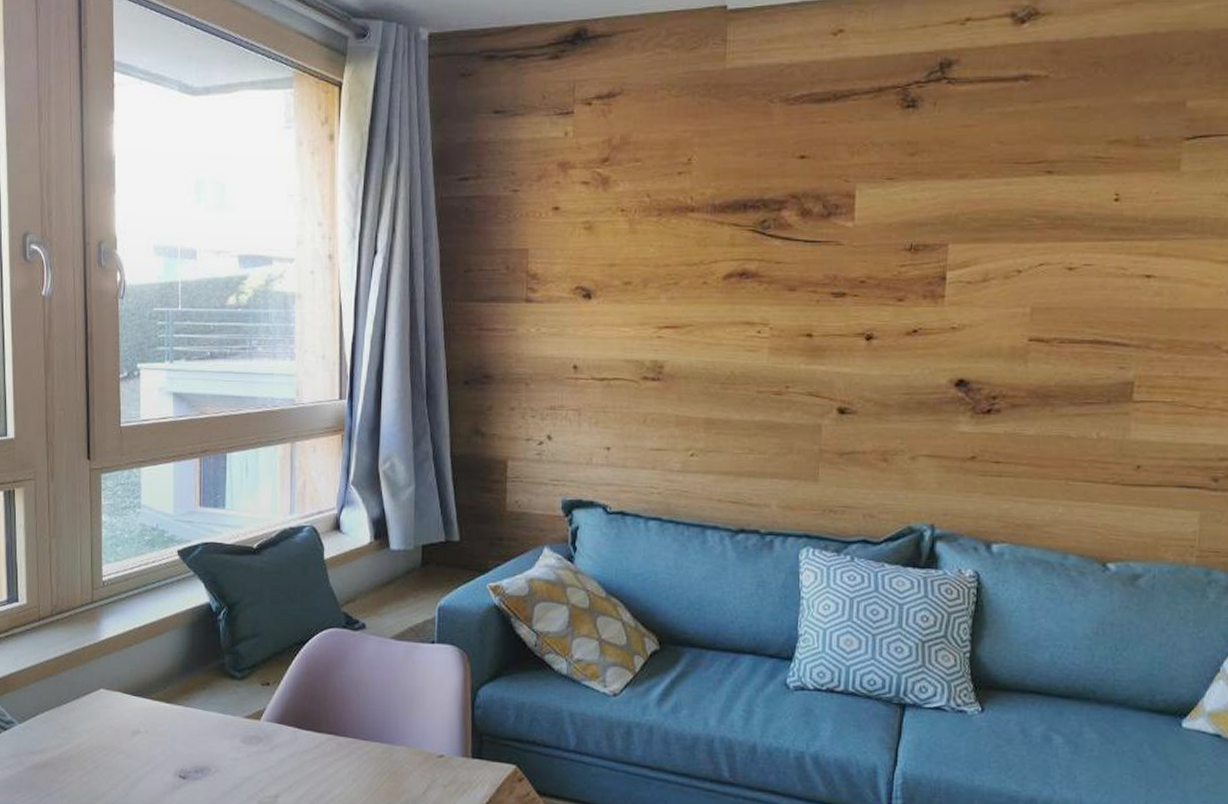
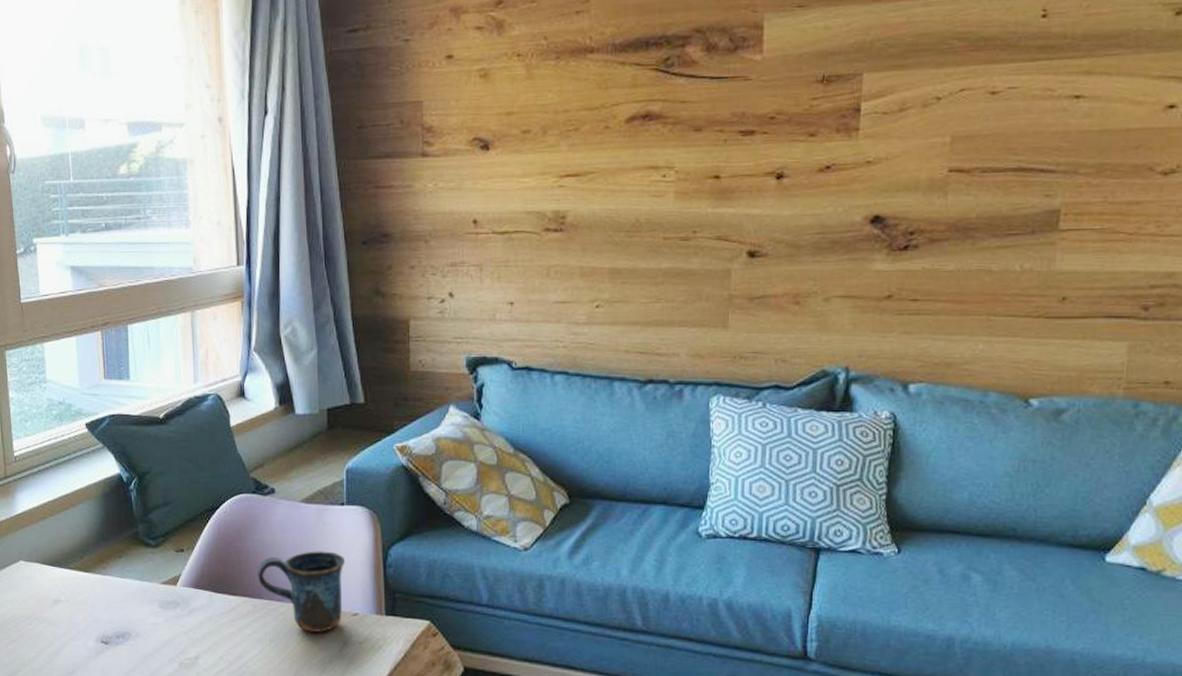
mug: none [343,689,433,774] -> present [257,551,345,632]

